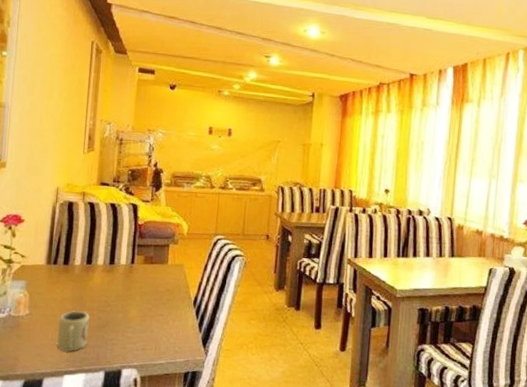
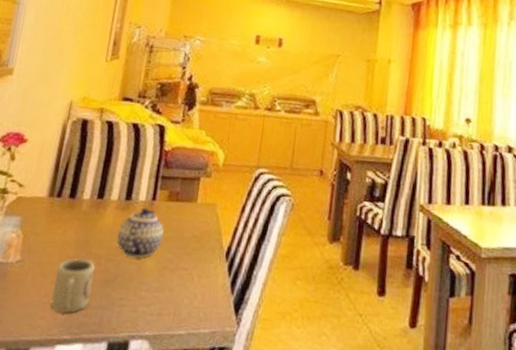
teapot: none [105,269,143,309] -> present [117,207,164,258]

